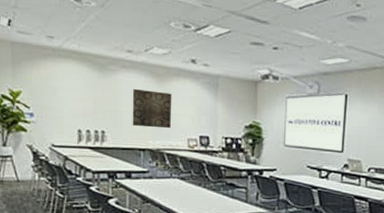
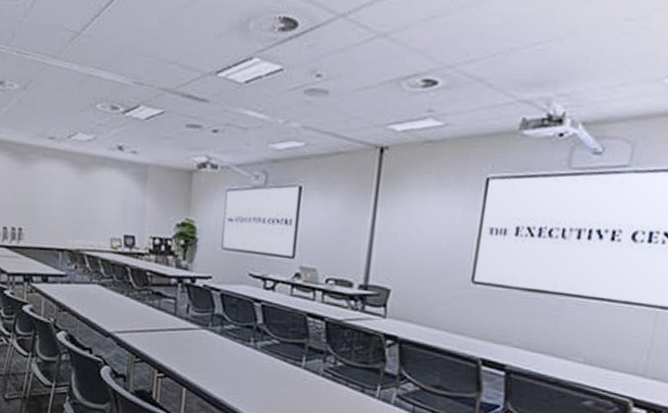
wall art: present [132,88,172,129] -> none [51,180,96,226]

